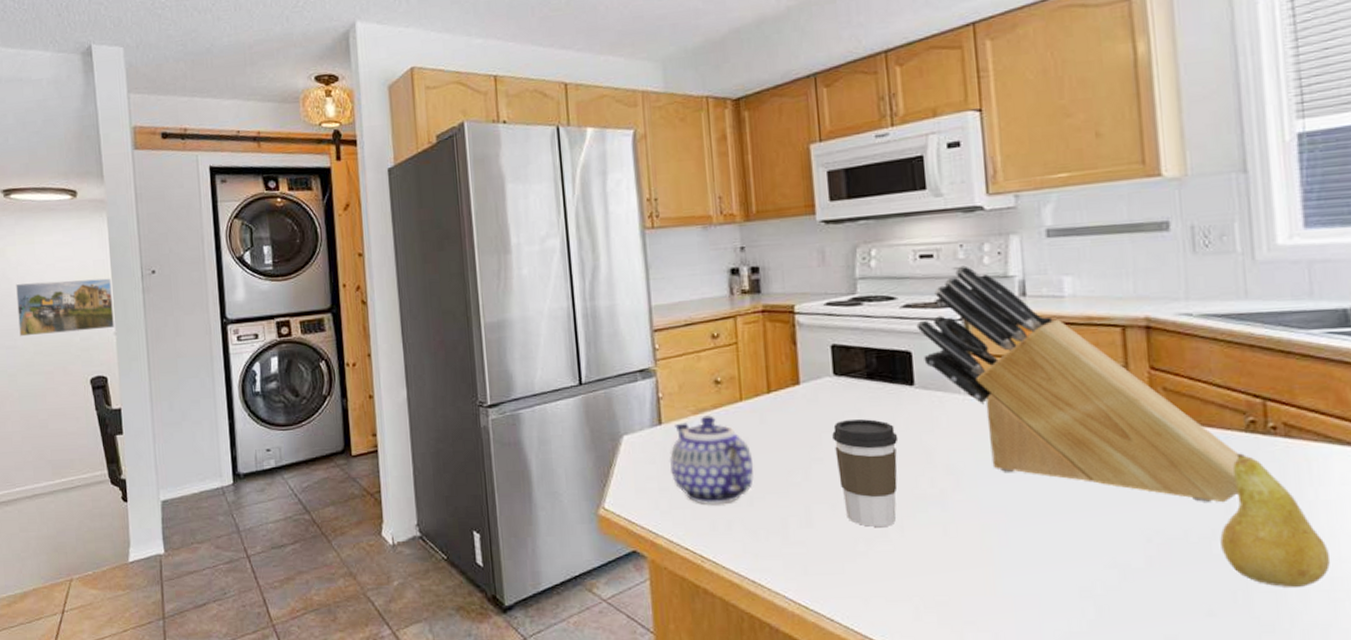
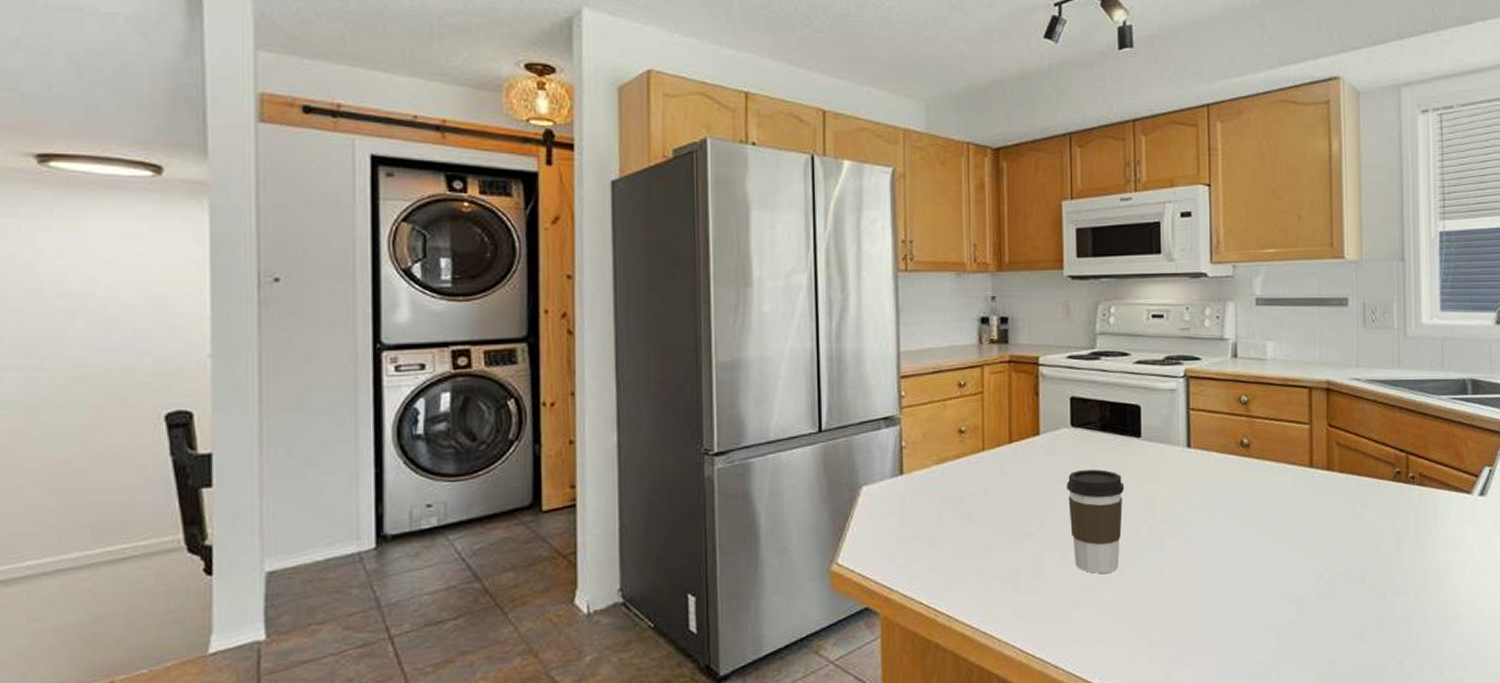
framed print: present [16,278,114,337] -> none [49,282,209,355]
teapot: present [670,415,754,505] -> none [909,465,992,557]
knife block: present [916,265,1240,503] -> none [1146,327,1388,542]
fruit: present [1220,453,1330,589] -> none [1371,499,1445,613]

